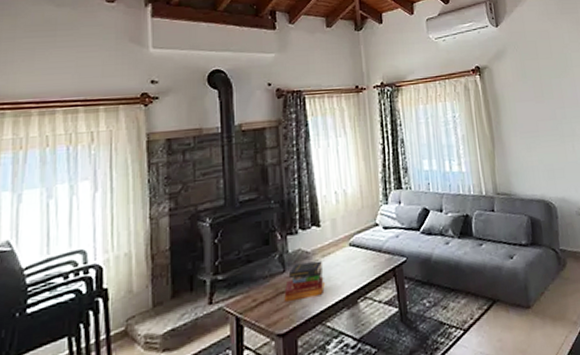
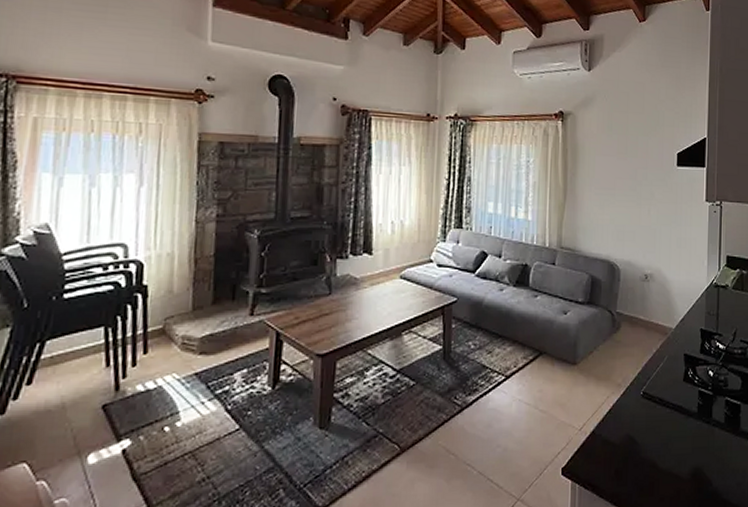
books: present [284,260,324,301] -> none [327,288,371,323]

